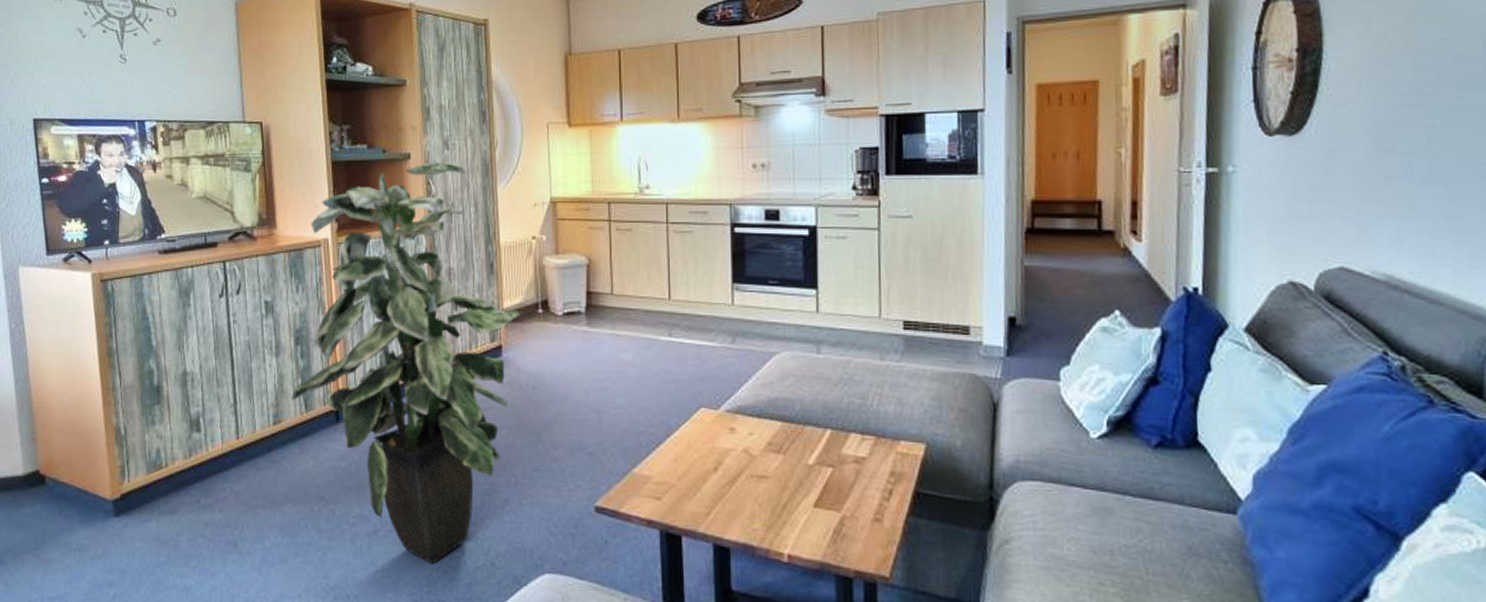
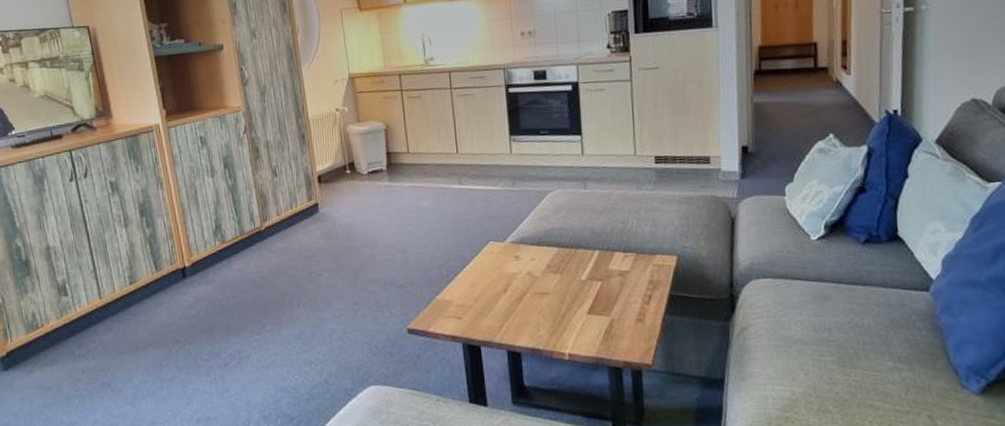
indoor plant: present [291,162,521,564] -> none [142,50,332,386]

